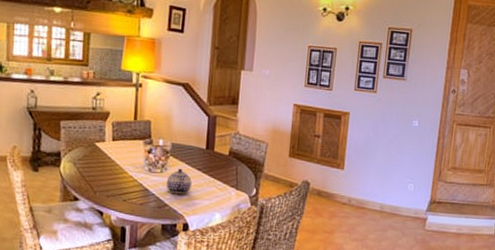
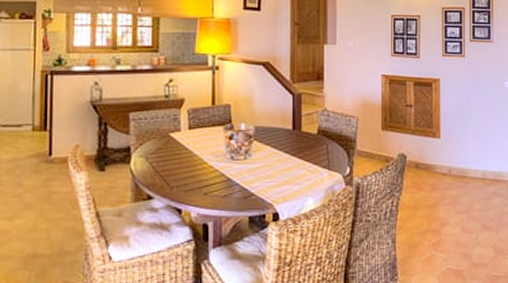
teapot: present [167,168,192,195] -> none [252,152,279,181]

